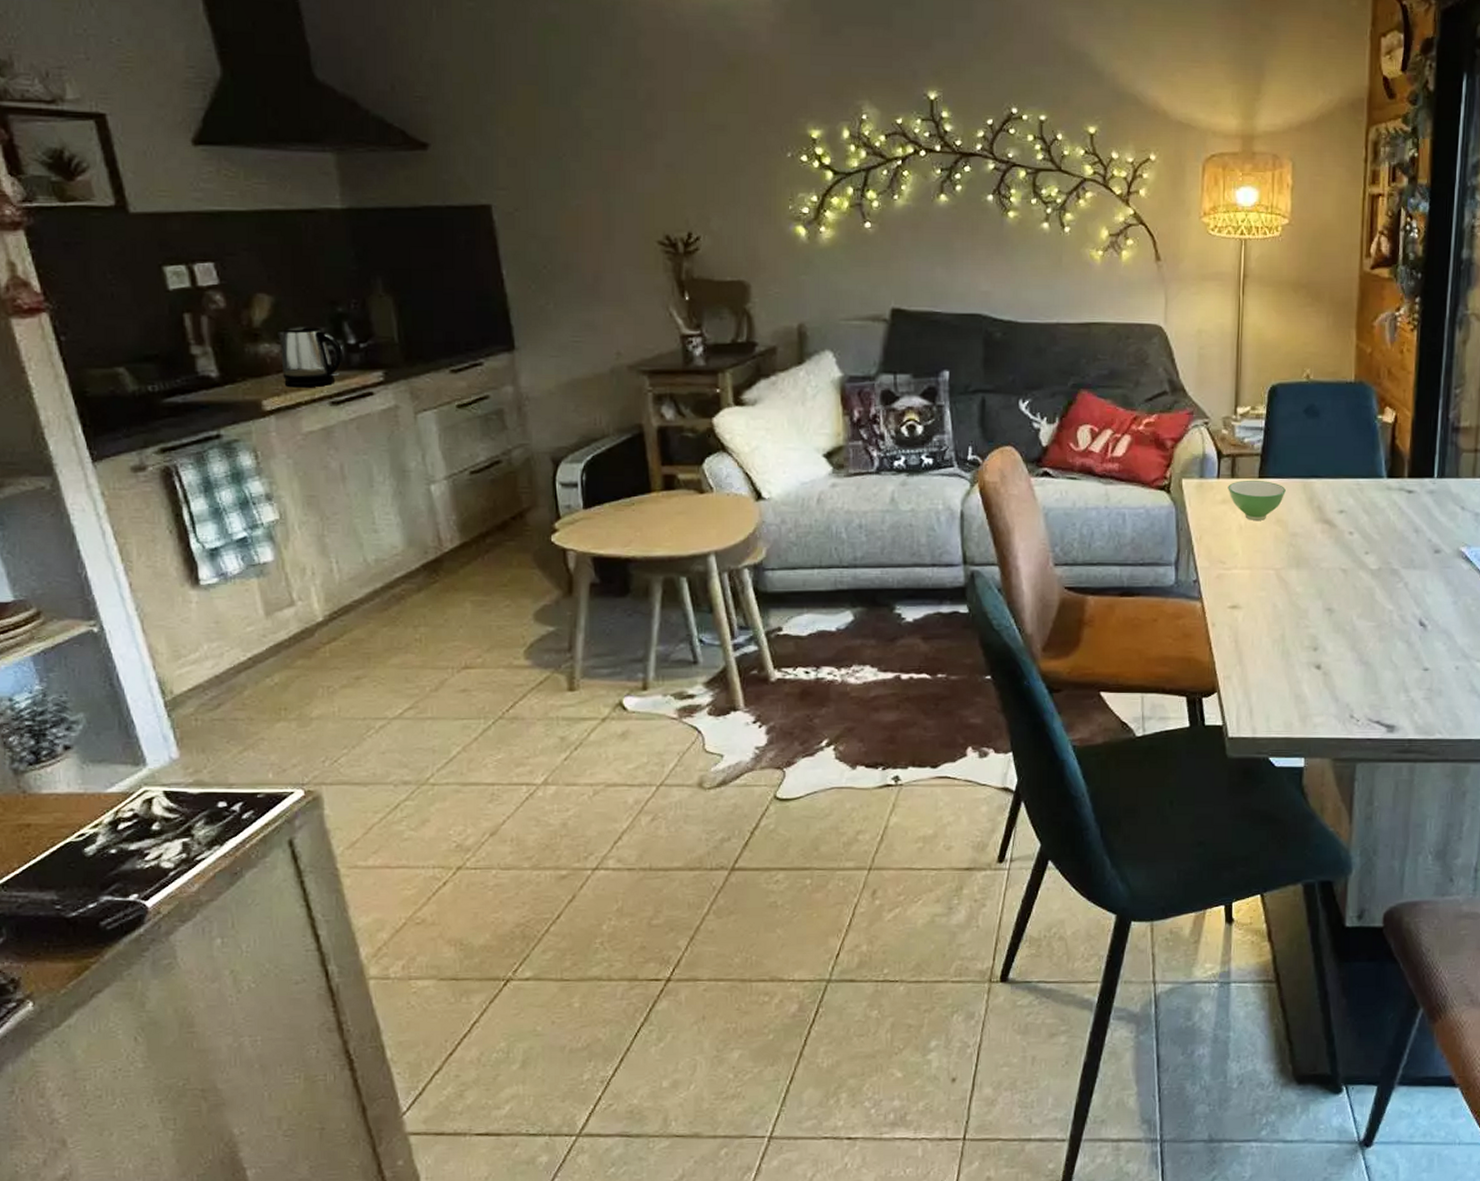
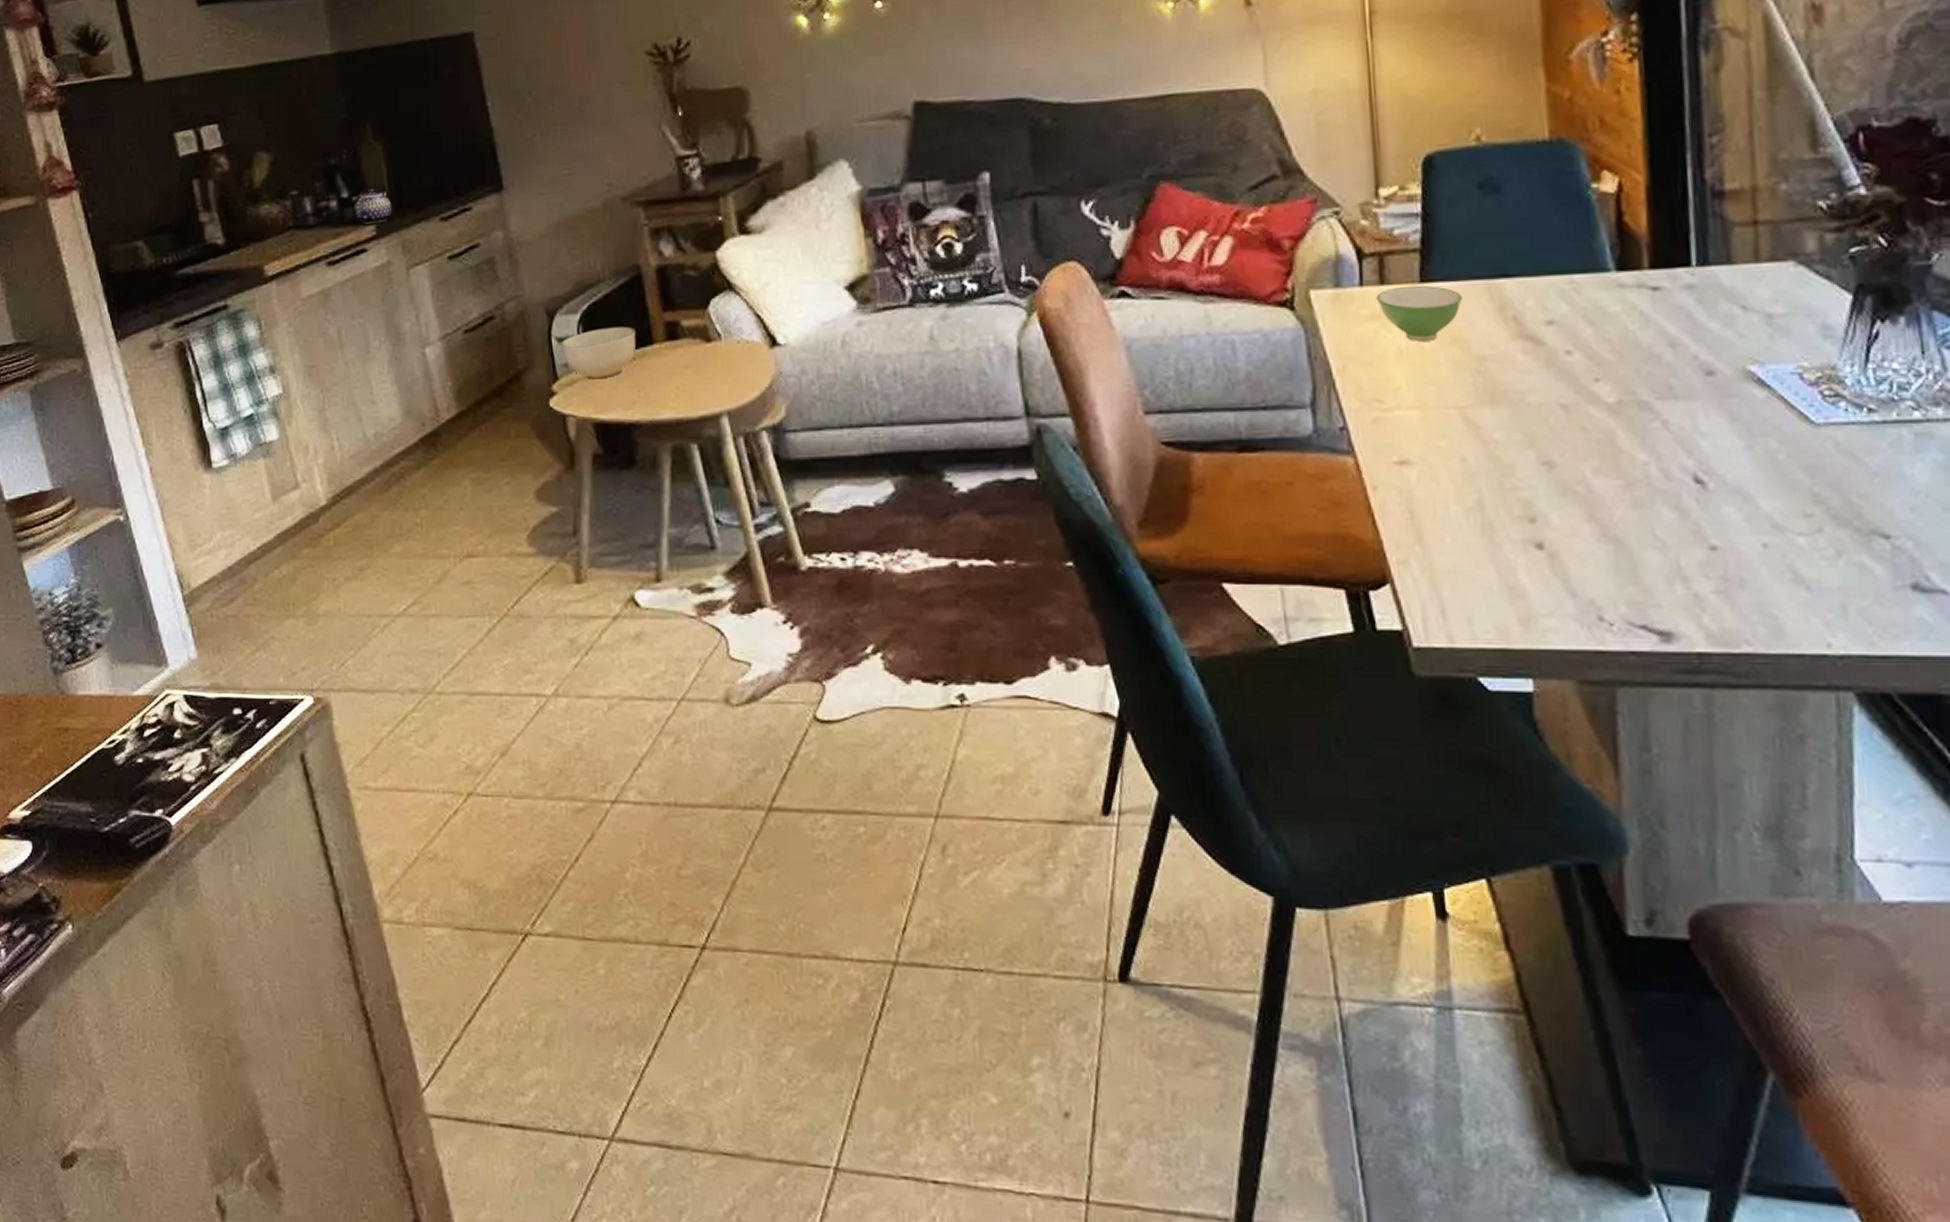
kettle: present [278,326,344,388] -> none [276,182,338,250]
teapot: none [361,338,402,370] -> present [354,188,393,224]
bowl: none [564,476,636,520] -> present [560,326,637,380]

